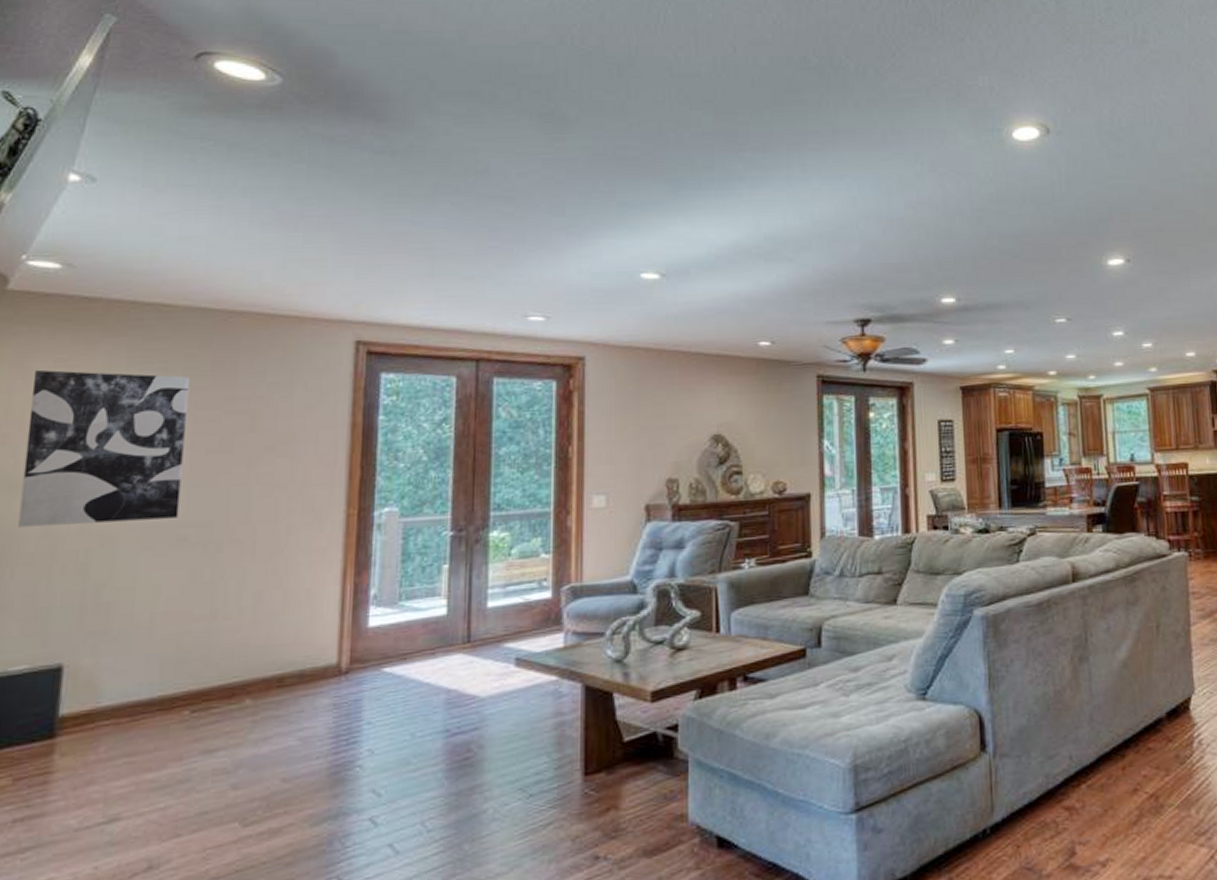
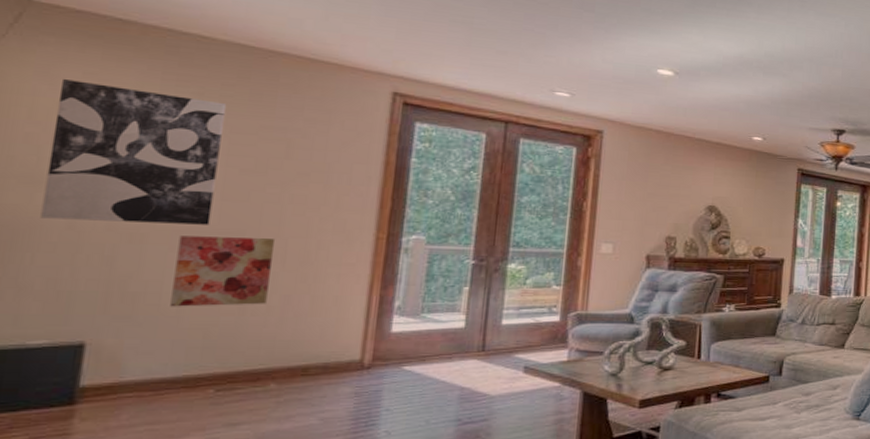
wall art: none [143,526,245,616] -> present [170,236,276,307]

